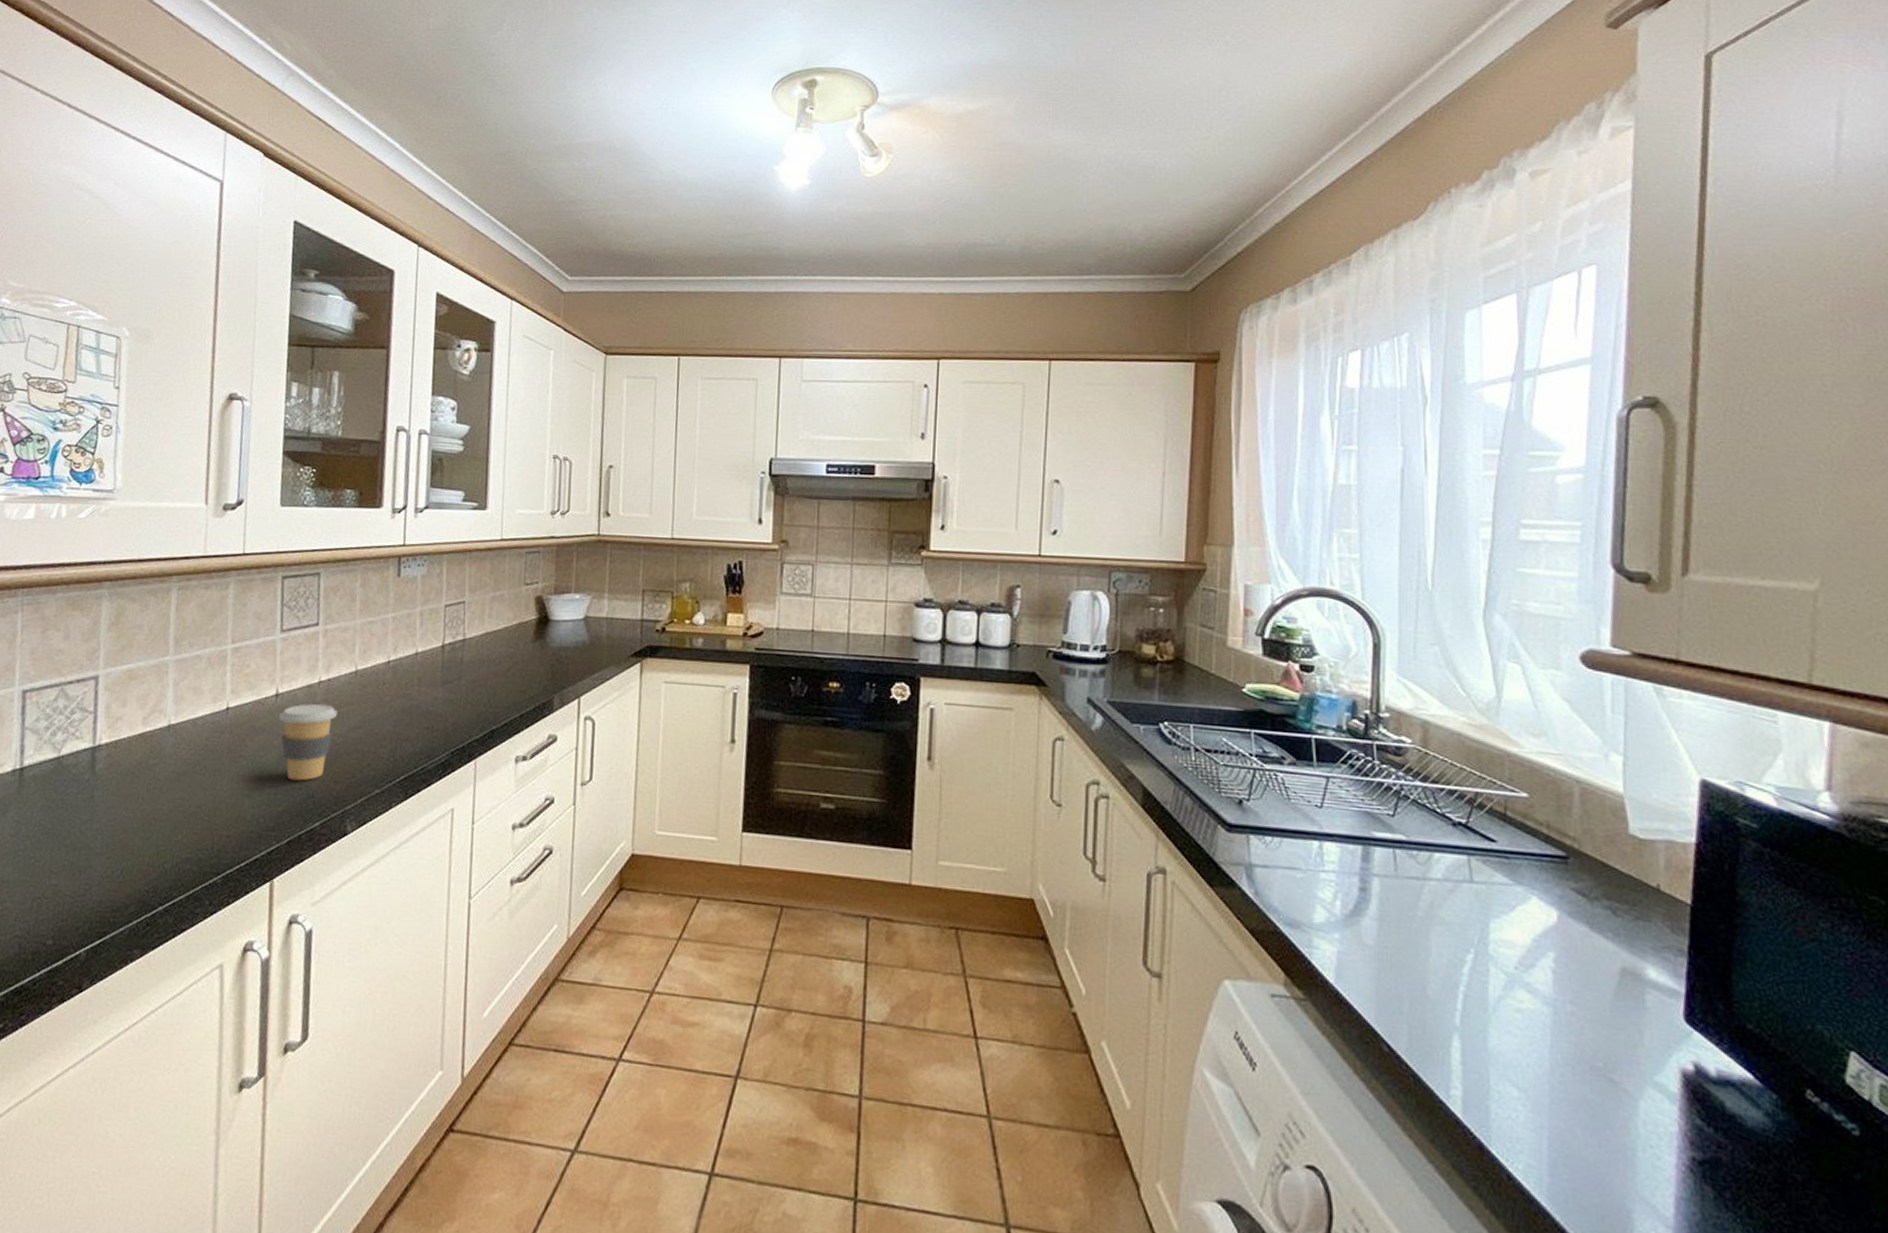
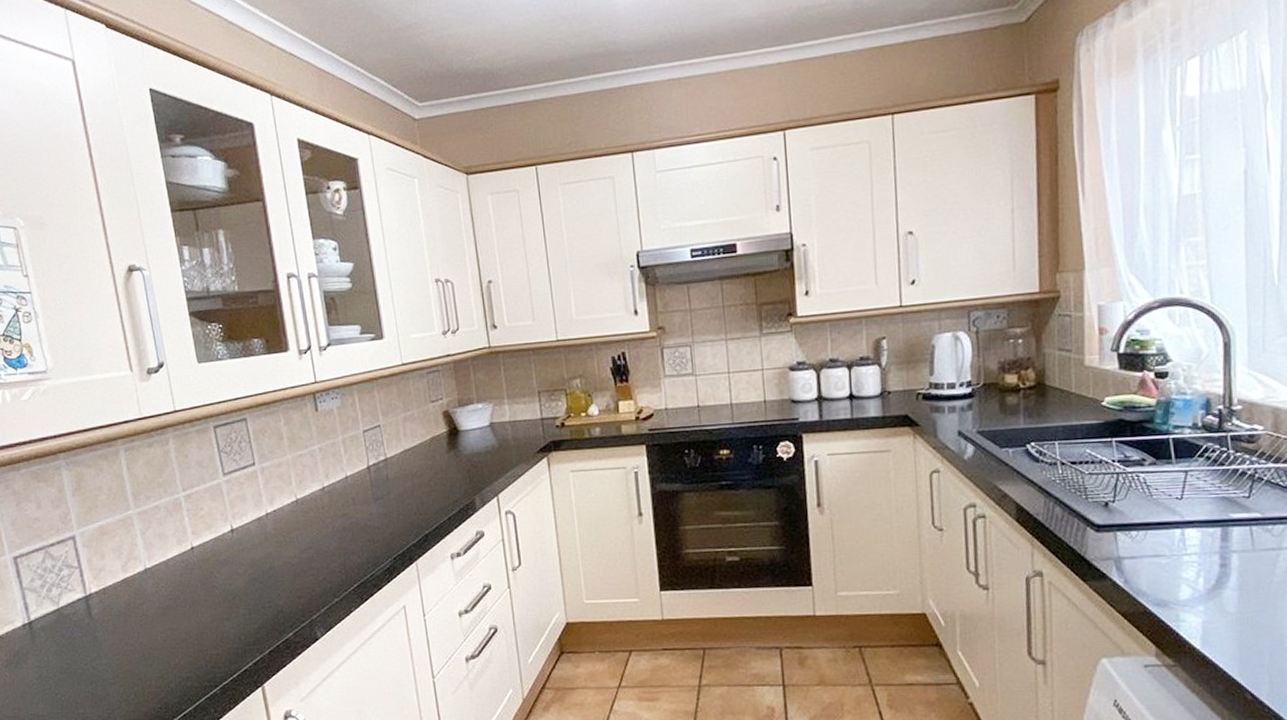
coffee cup: present [278,703,337,781] -> none [237,532,288,601]

